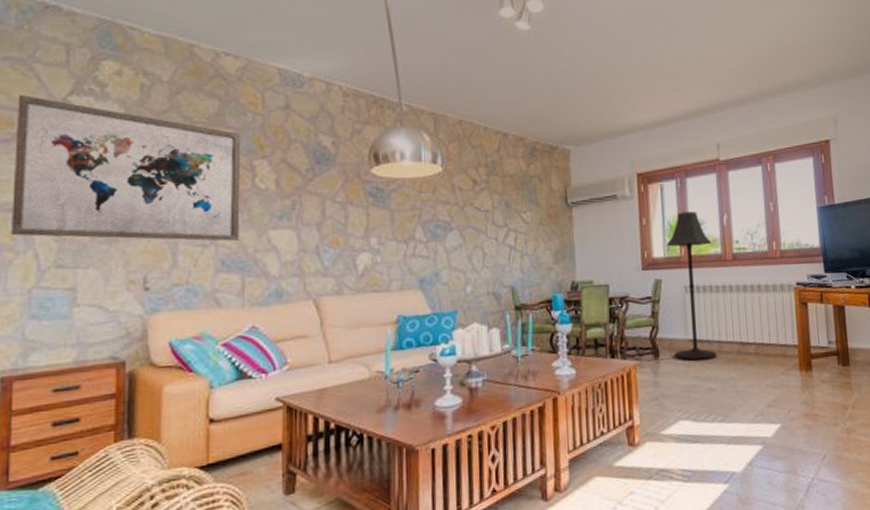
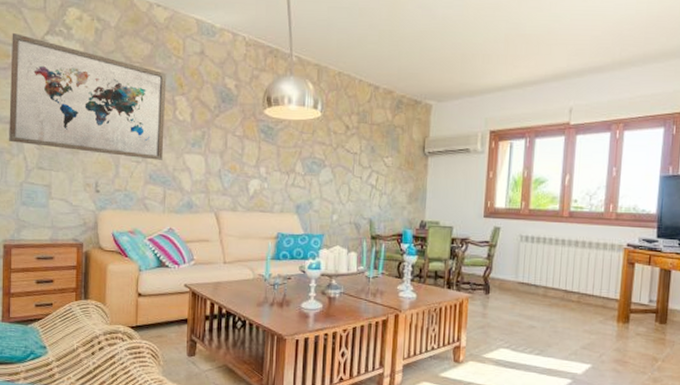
floor lamp: present [667,211,718,361] -> none [503,169,551,302]

